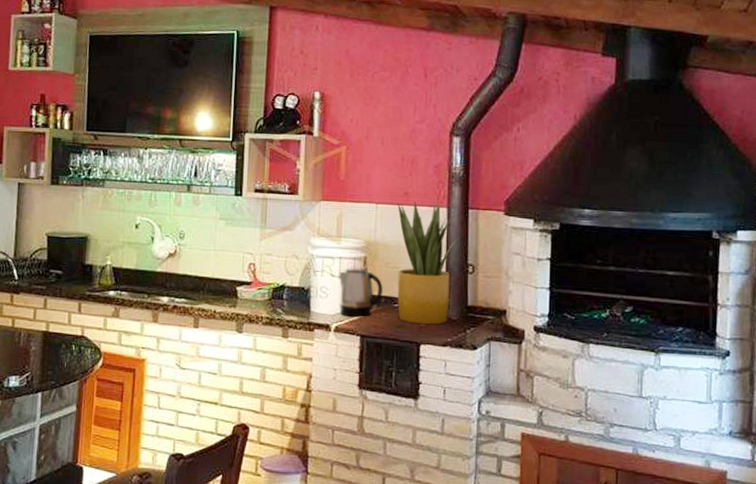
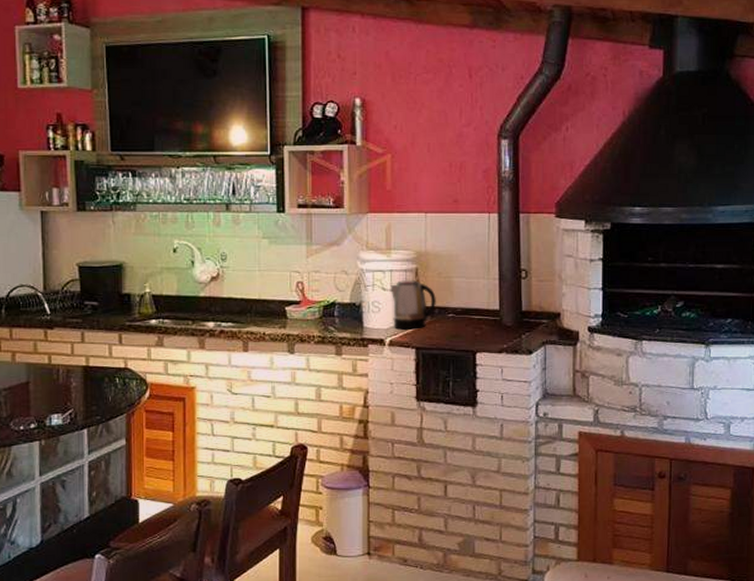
planter: present [397,198,460,325] -> none [447,204,512,333]

